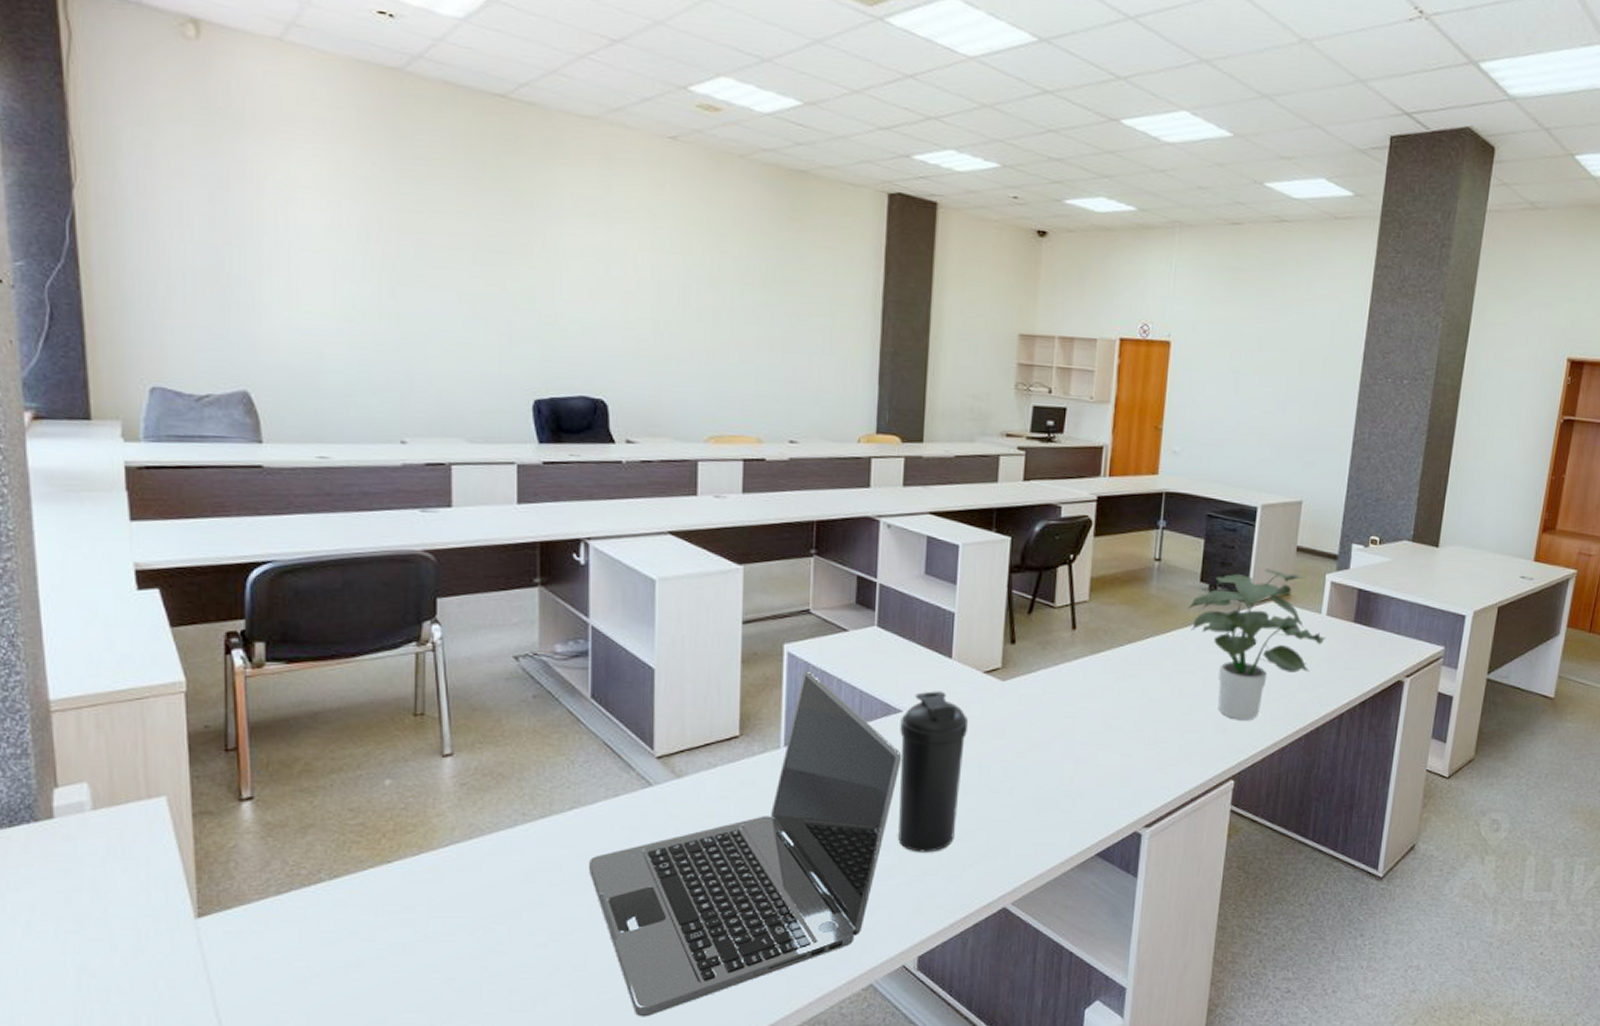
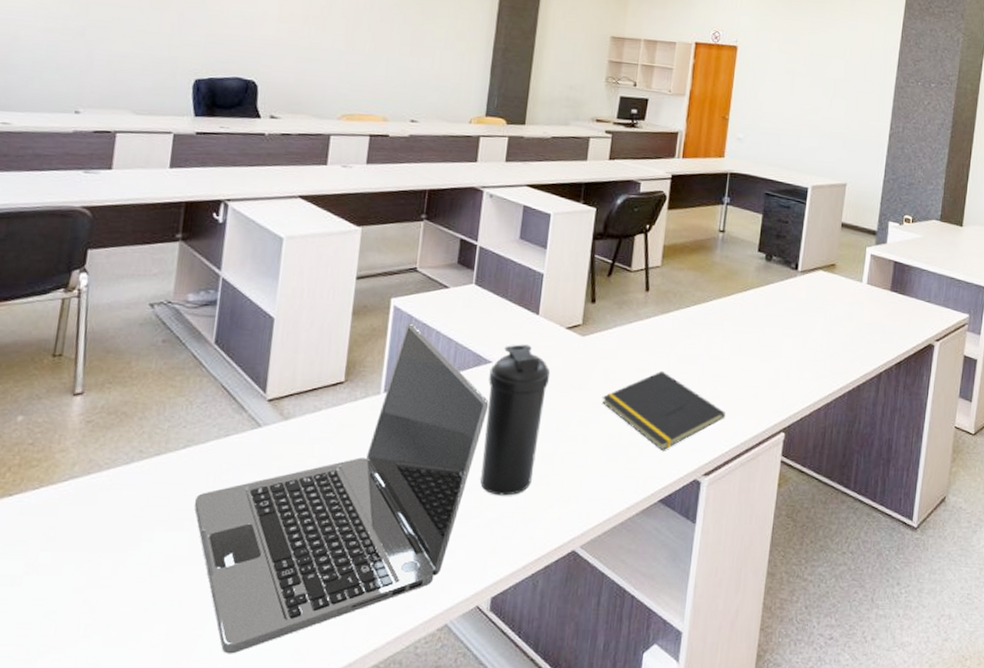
notepad: none [1028,716,1167,803] -> present [602,370,725,451]
potted plant: present [1187,568,1326,720] -> none [747,241,867,377]

